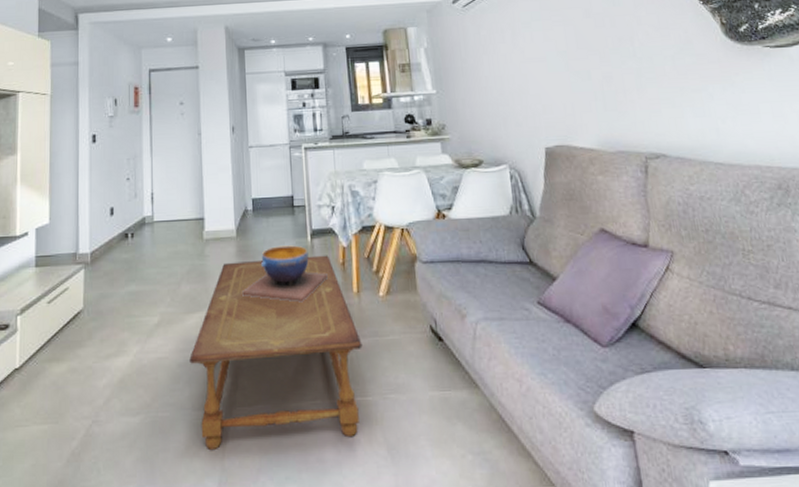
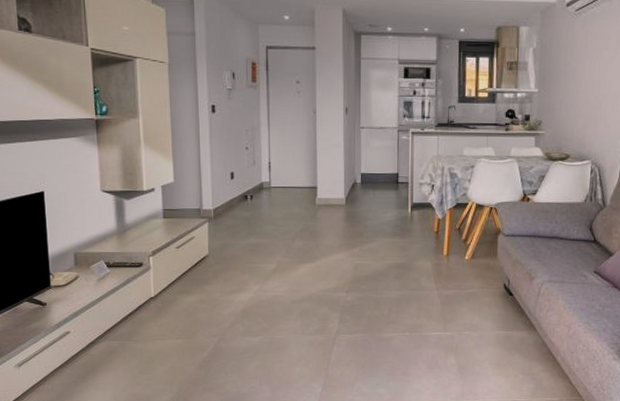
coffee table: present [189,255,363,449] -> none [301,224,447,363]
decorative bowl: present [241,245,329,303] -> none [347,214,424,260]

